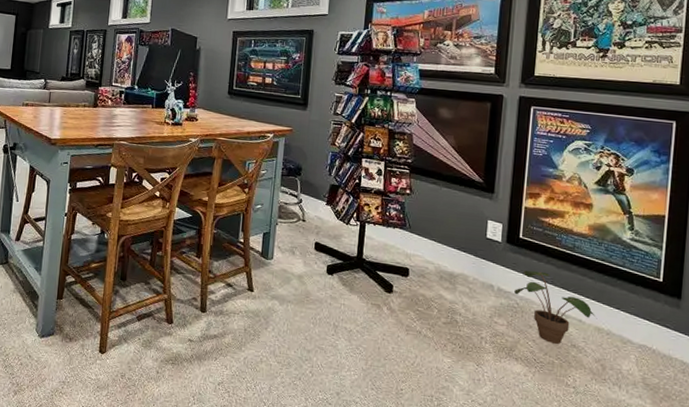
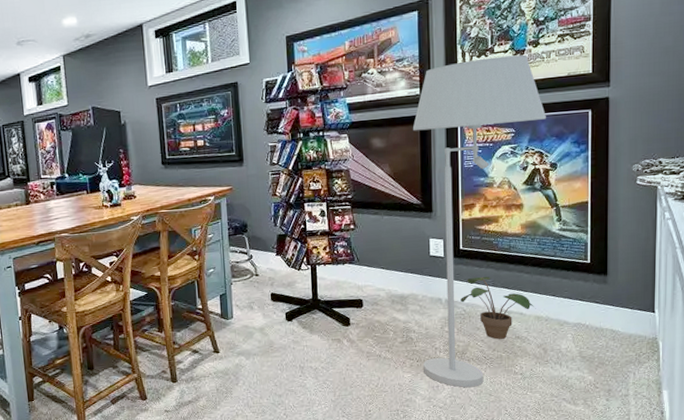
floor lamp: none [465,50,626,390] -> present [412,54,546,388]

